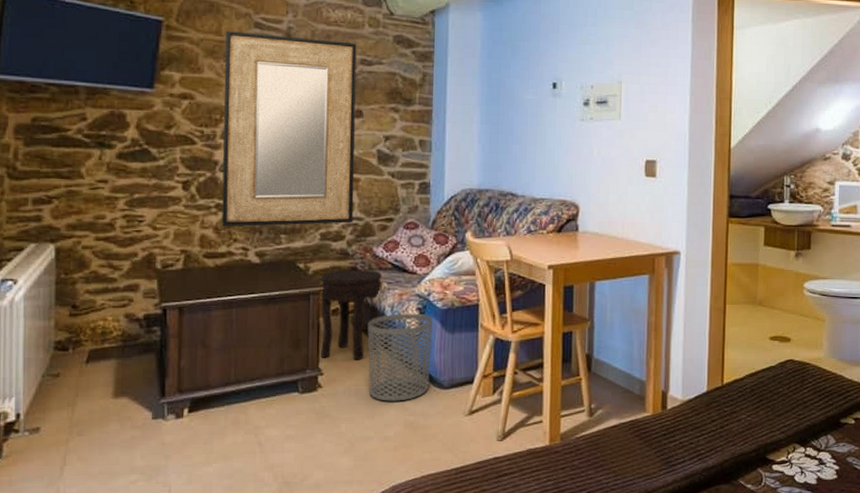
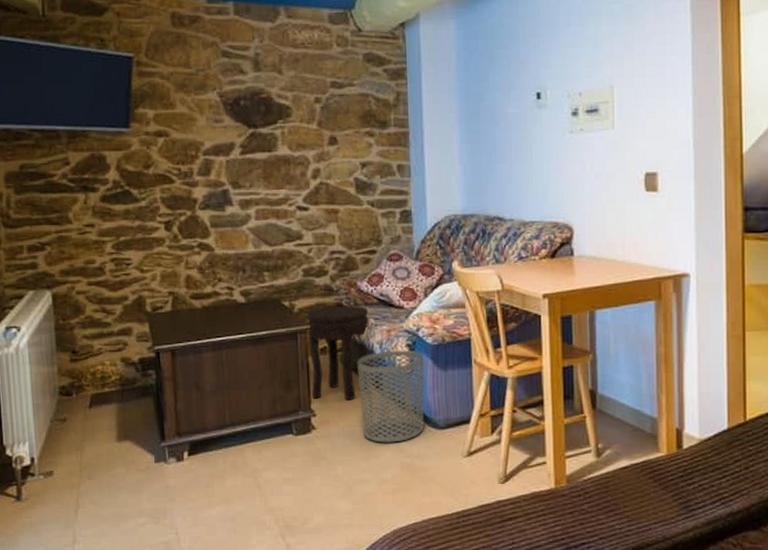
home mirror: present [222,31,357,227] -> none [194,62,335,267]

